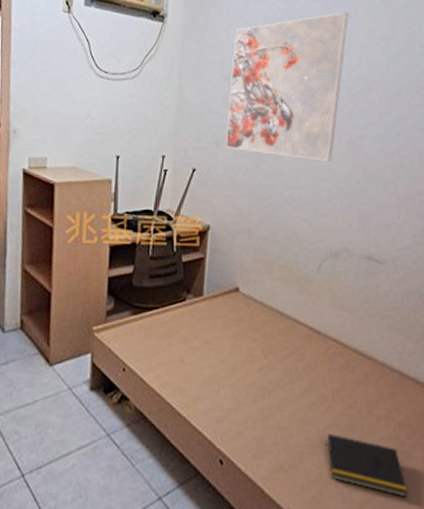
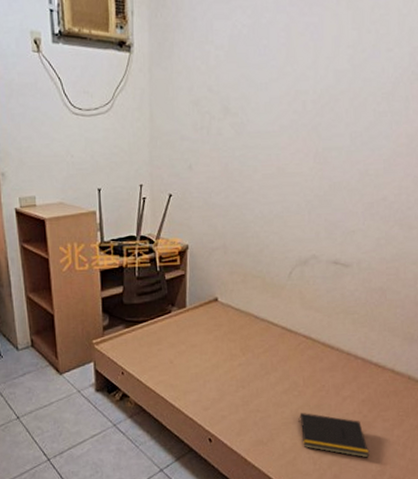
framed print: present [226,12,349,161] -> none [198,21,314,176]

